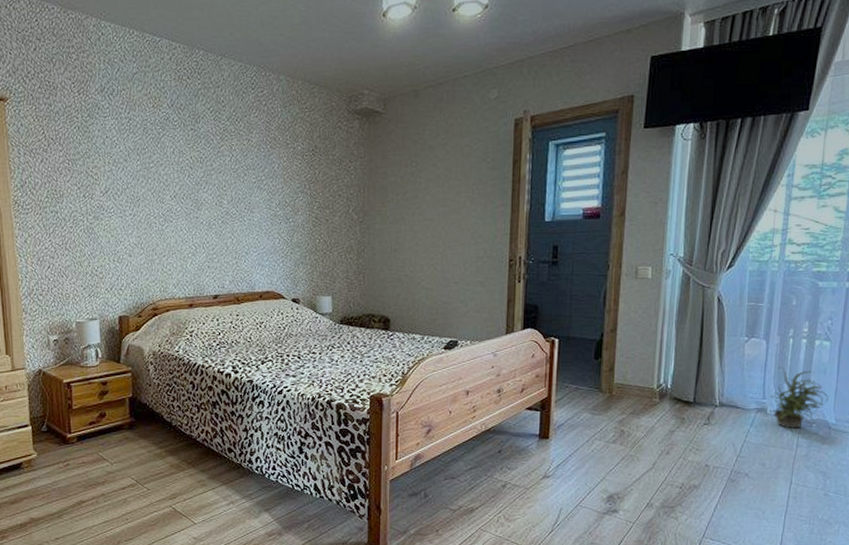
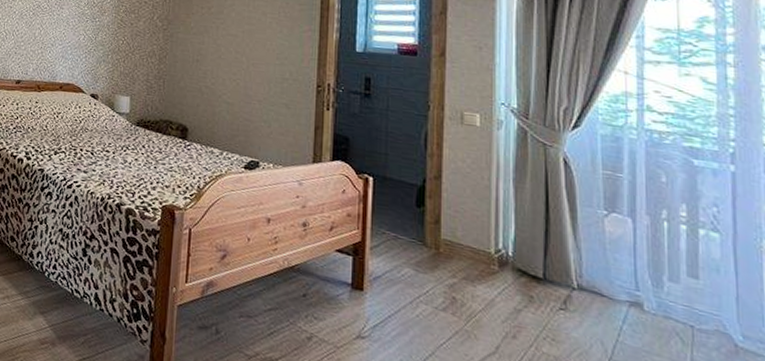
potted plant: present [770,366,829,429] -> none [645,253,728,338]

